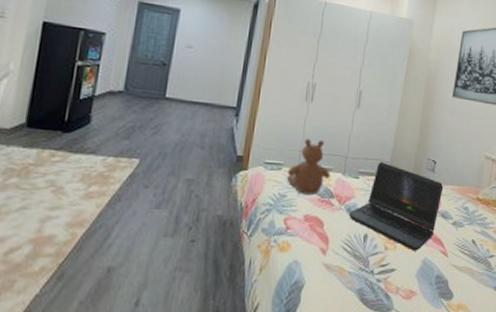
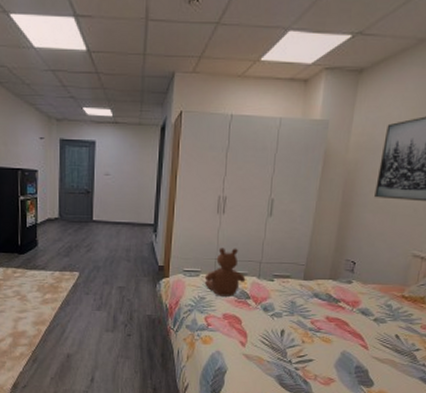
laptop computer: present [349,161,444,251] -> none [266,264,364,345]

